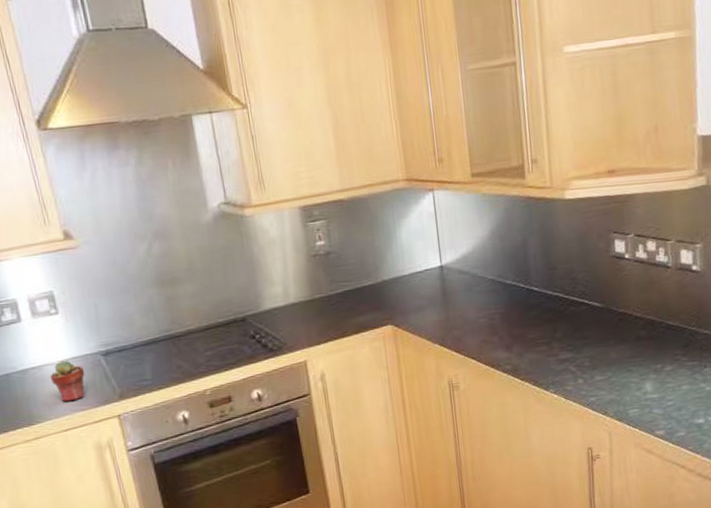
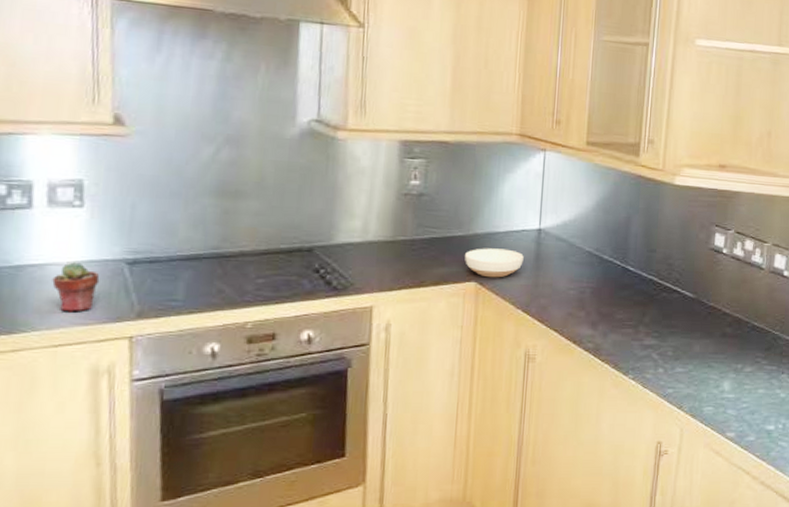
bowl: none [377,290,432,319] -> present [465,248,524,278]

